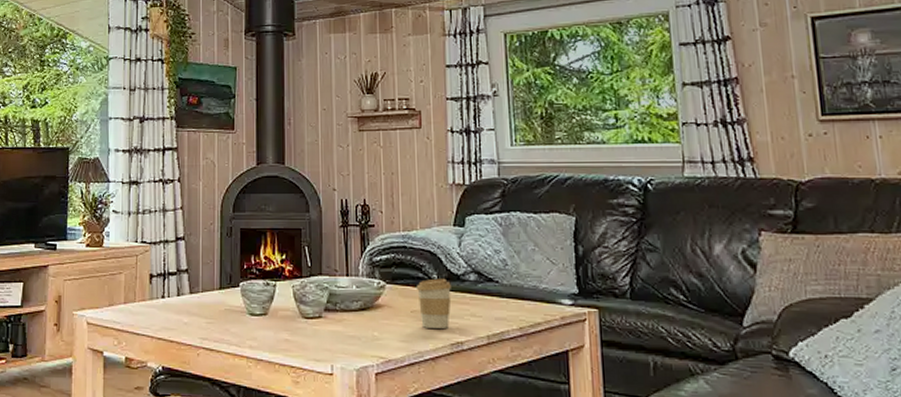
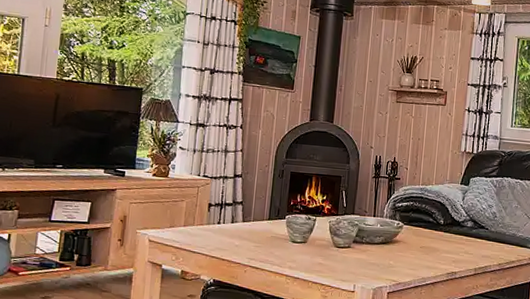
coffee cup: present [416,278,451,328] -> none [426,223,453,261]

